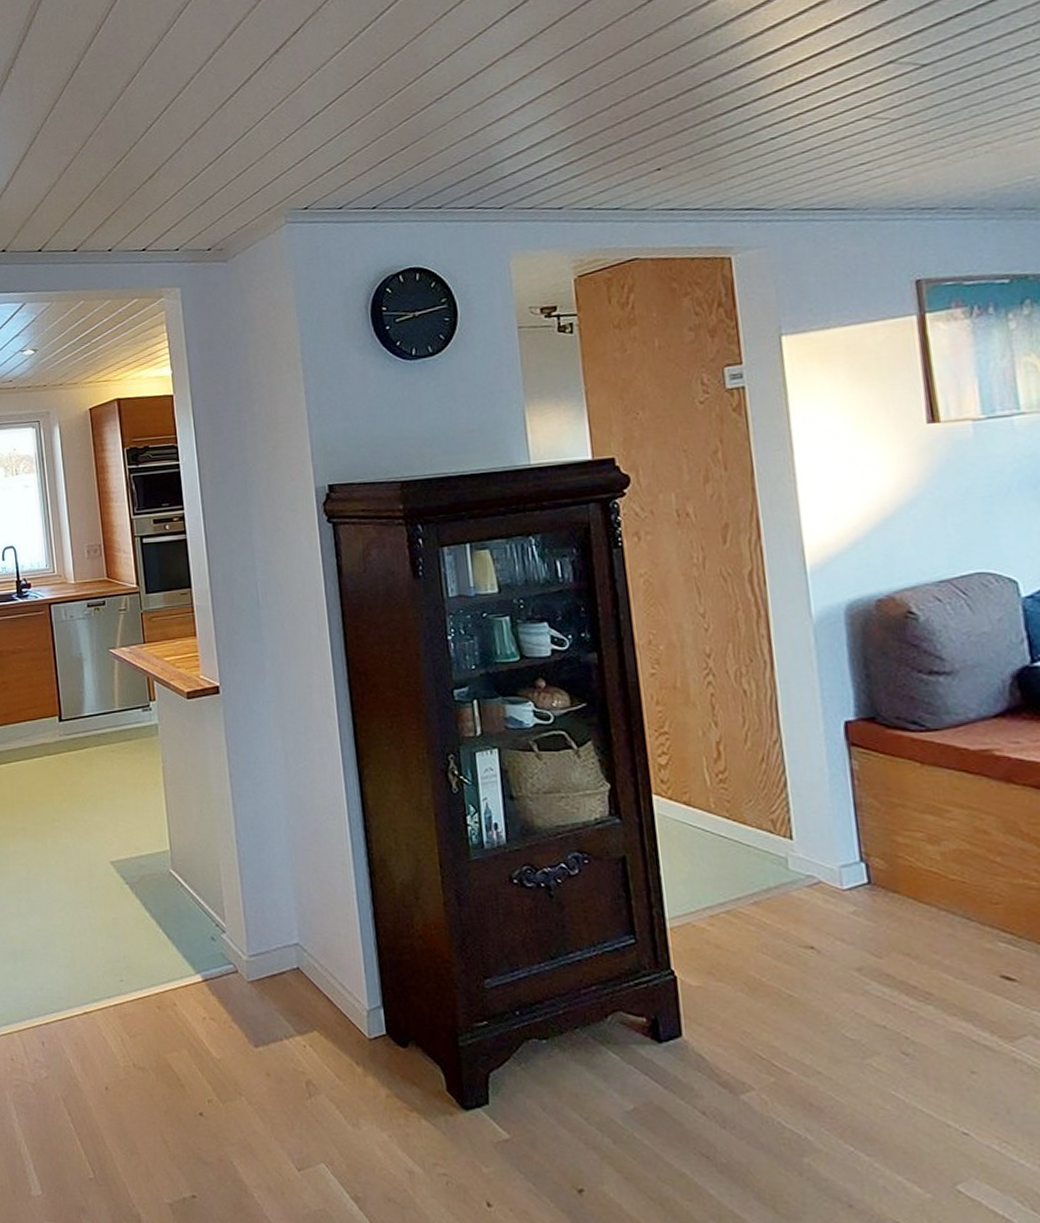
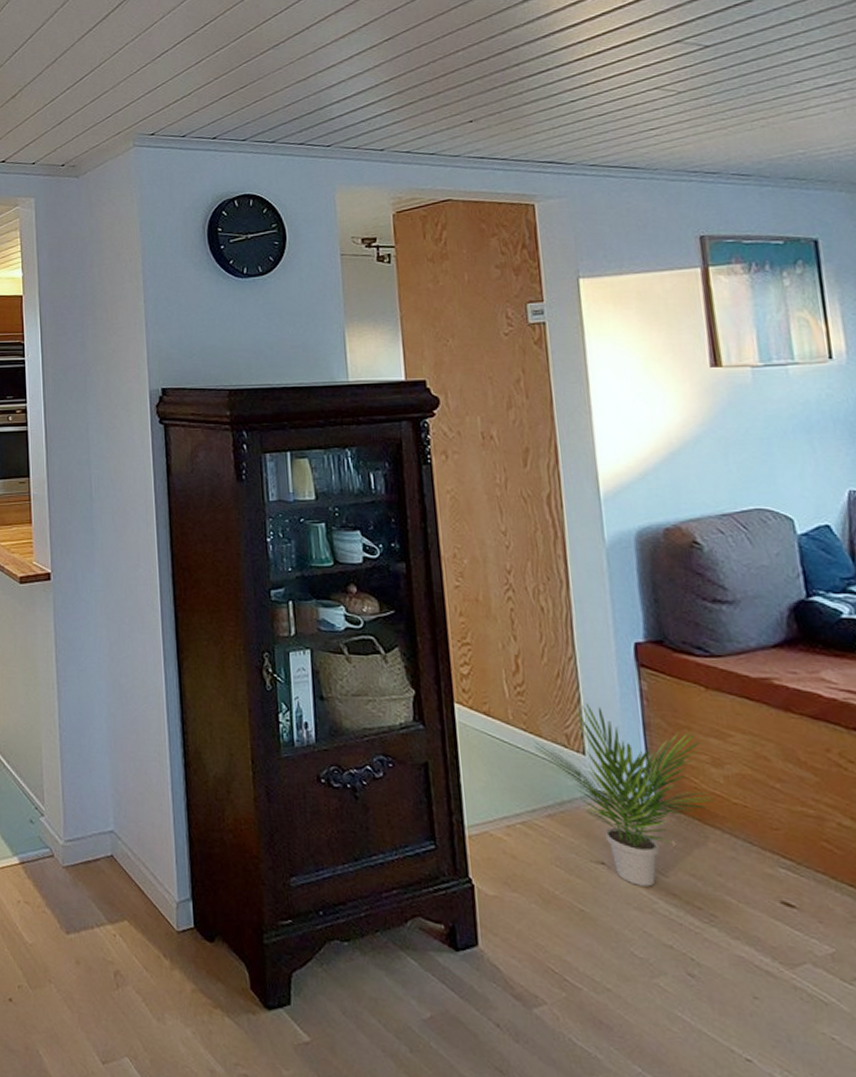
potted plant: none [737,786,930,968] -> present [533,703,714,887]

